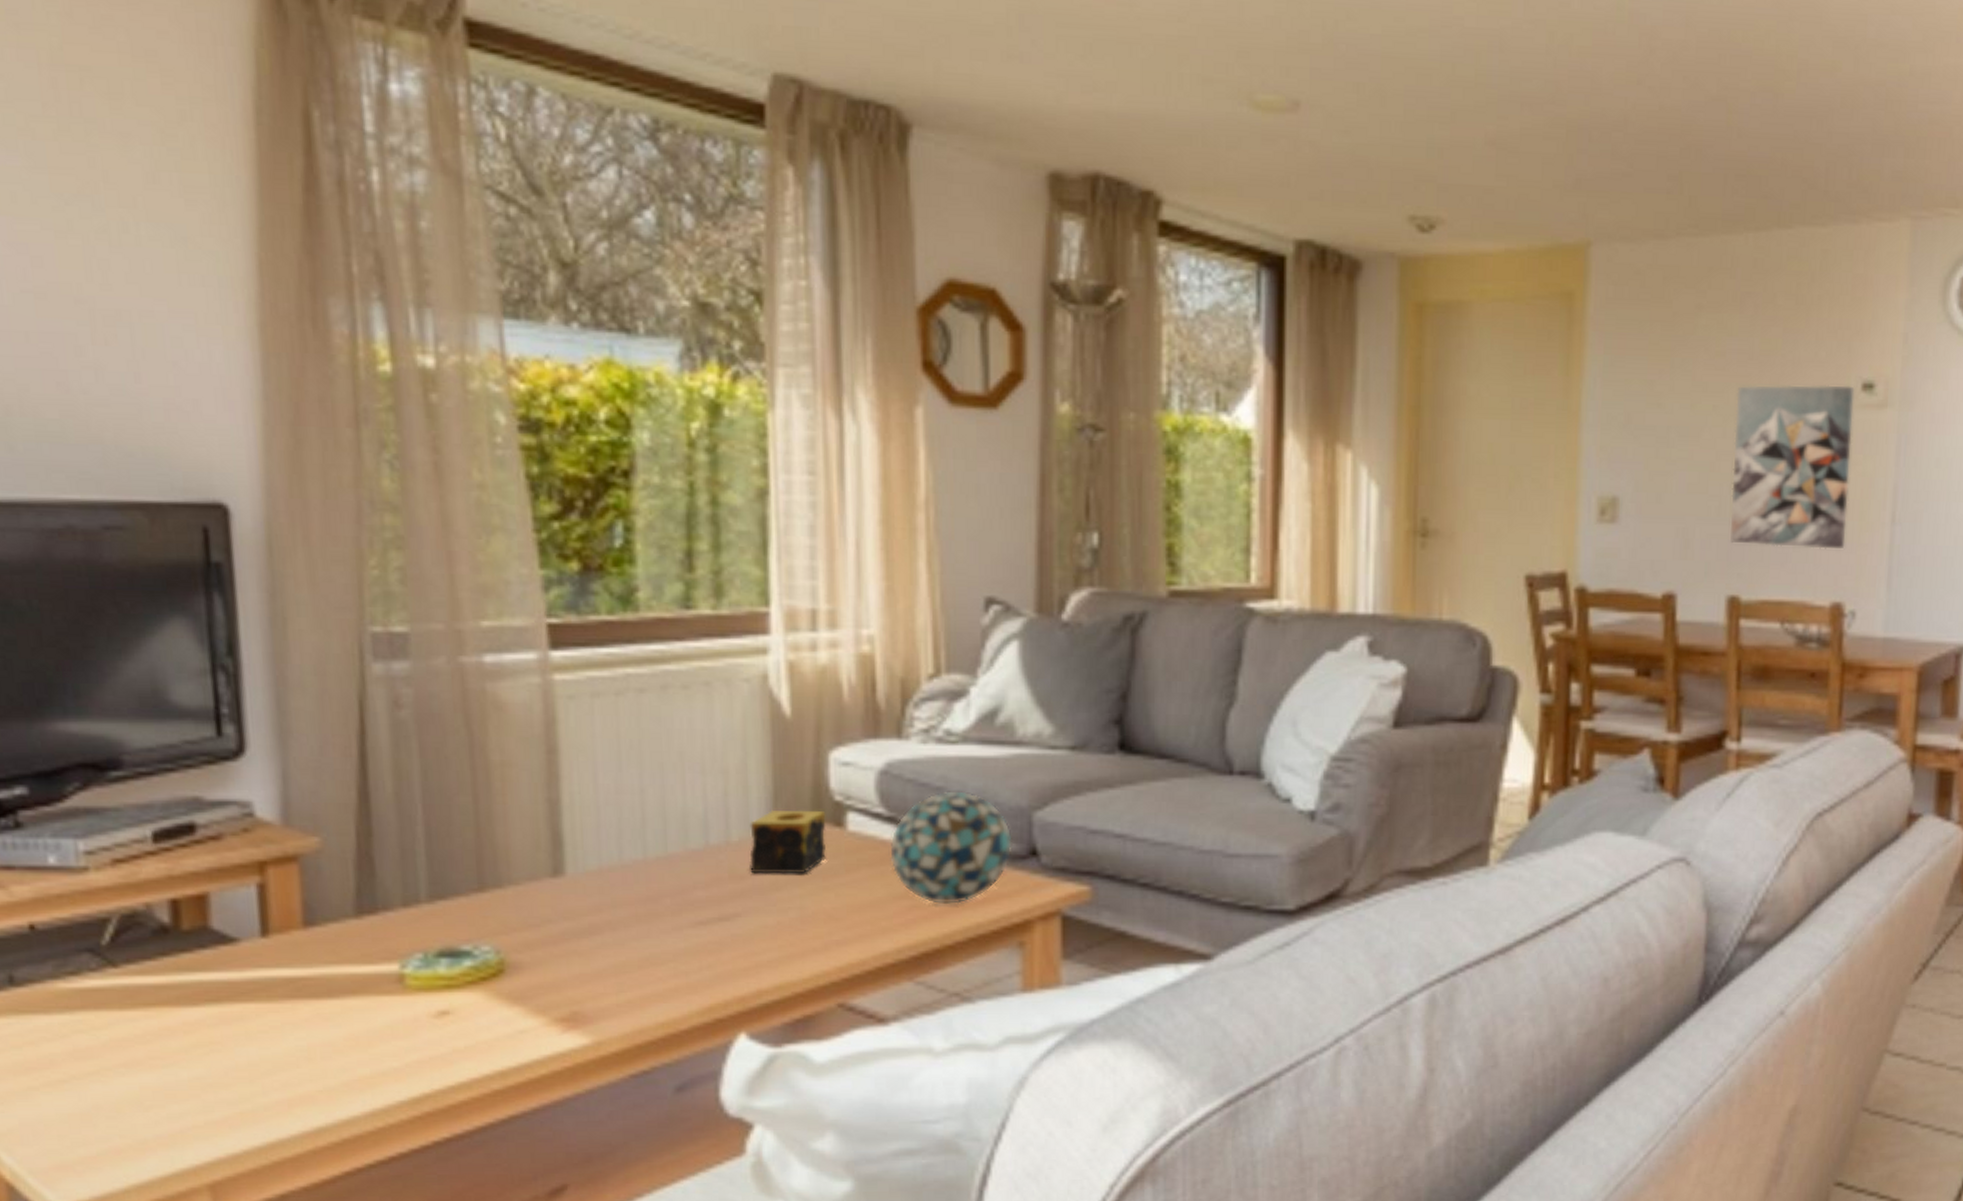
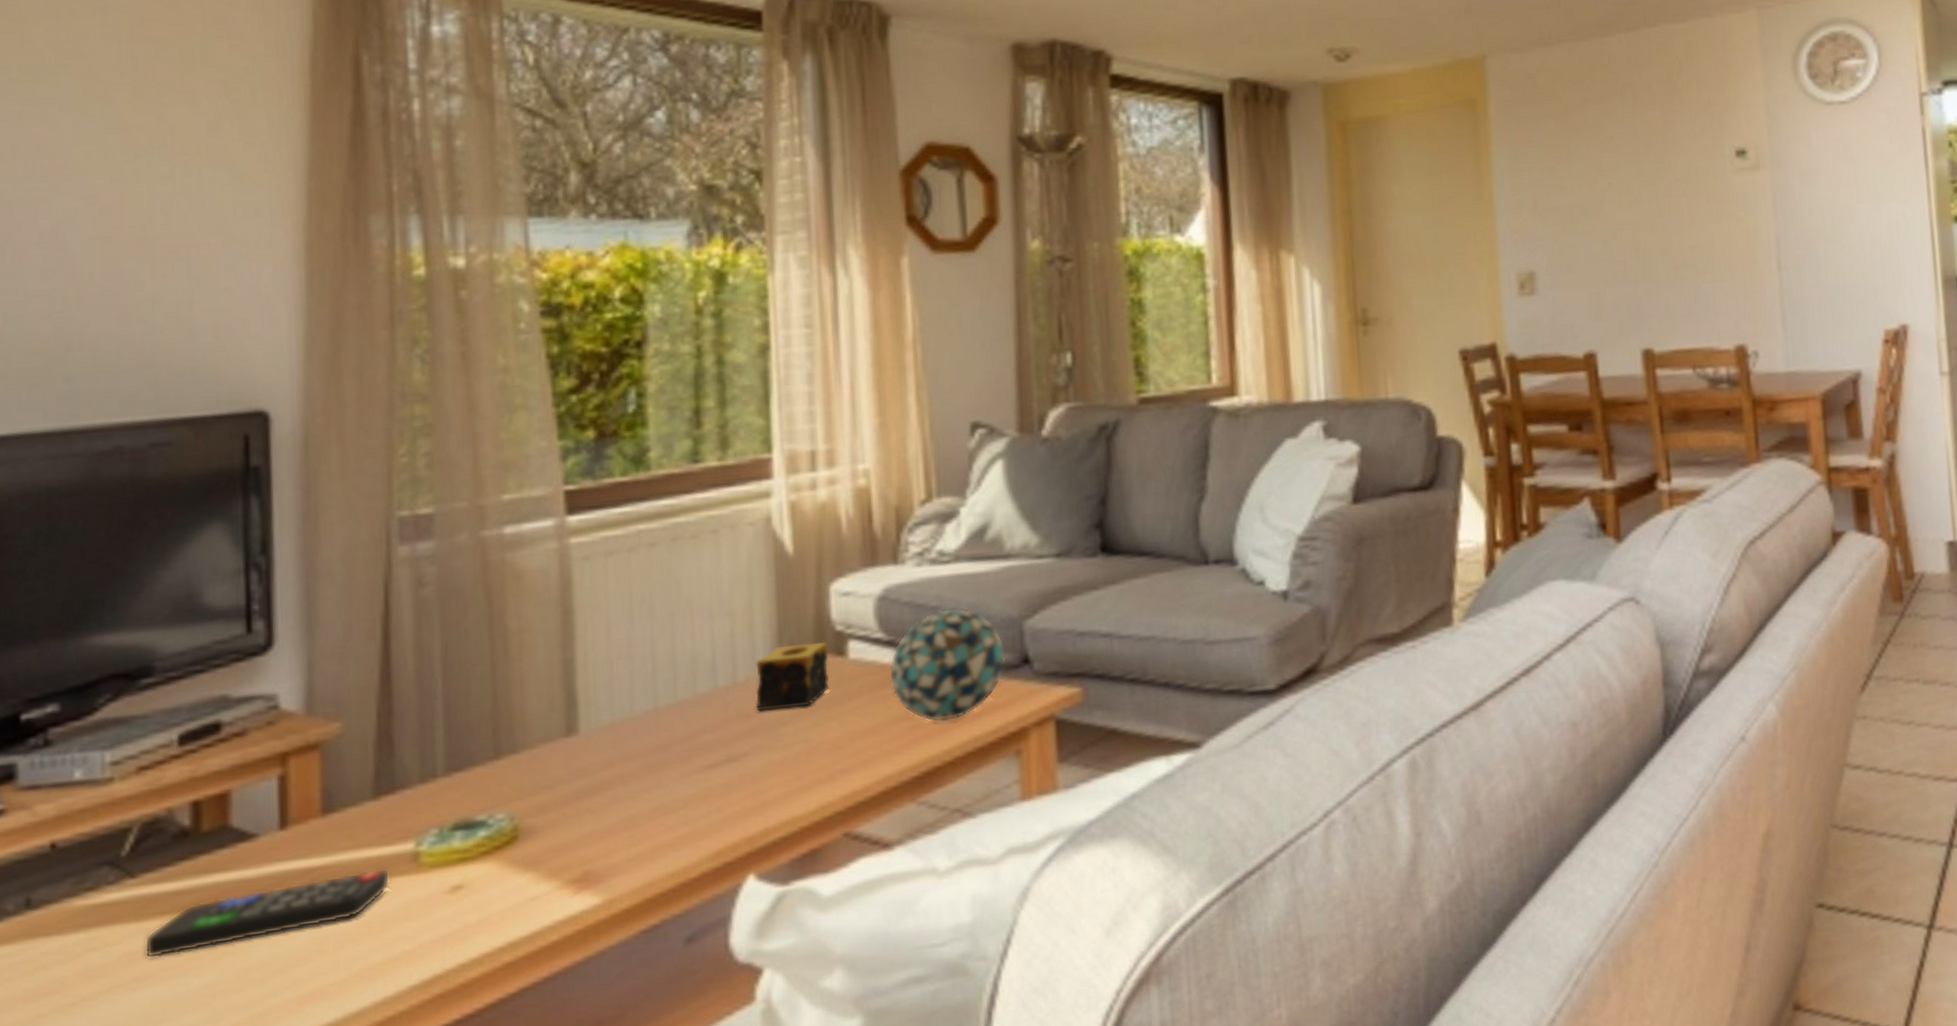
remote control: none [130,985,376,1047] -> present [144,868,391,959]
wall art: present [1730,385,1855,549] -> none [1627,154,1740,302]

